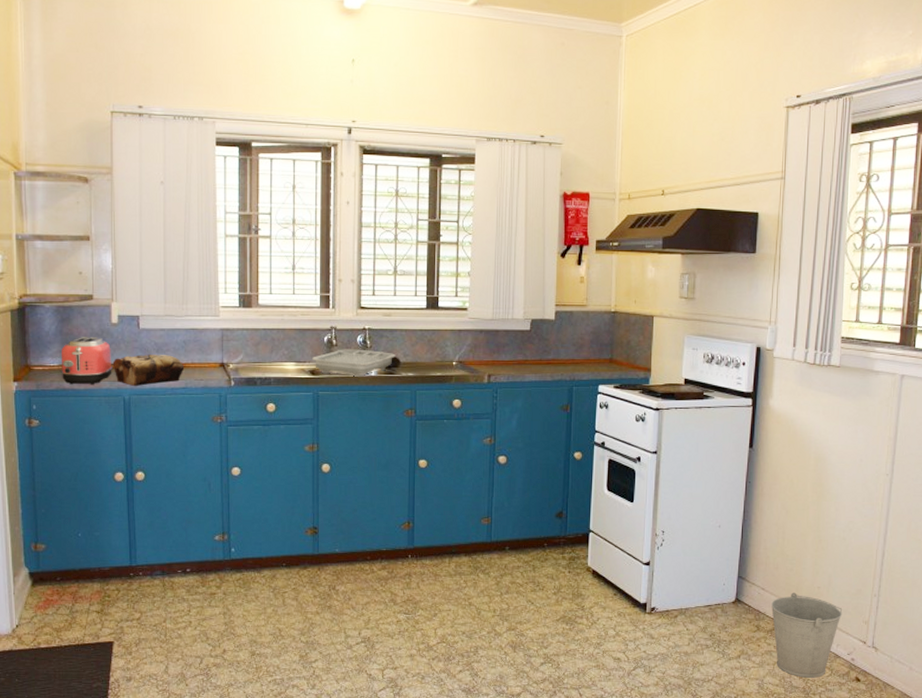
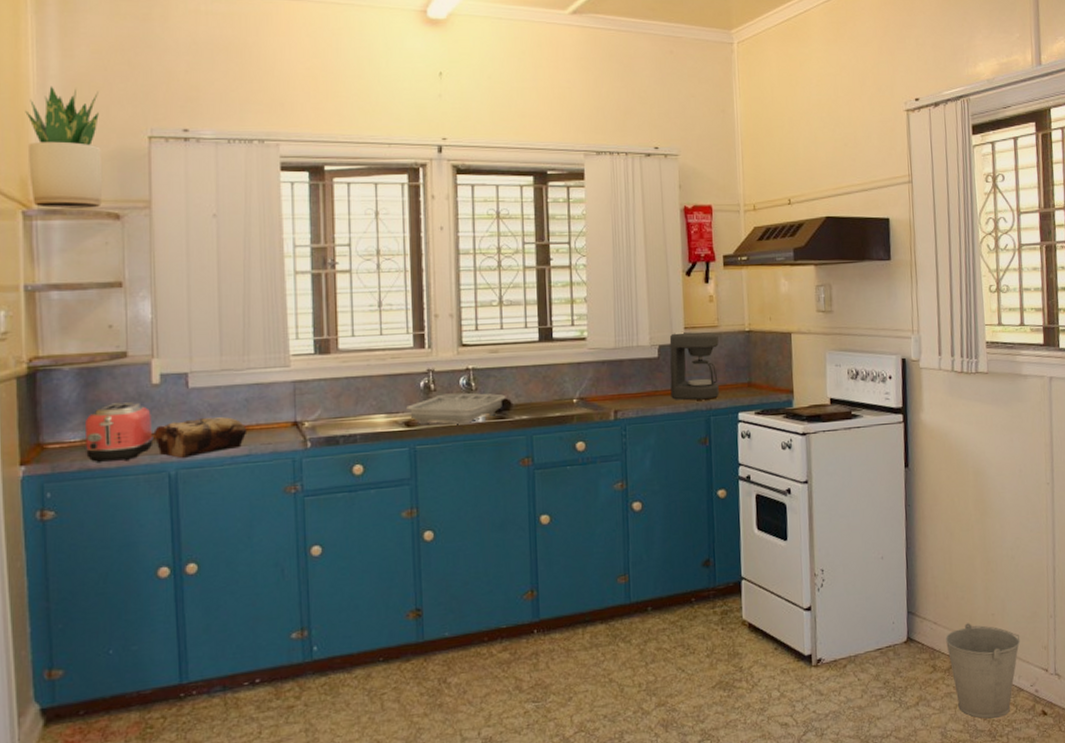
planter: none [16,64,75,172] -> present [25,86,103,209]
coffee maker: none [539,309,586,371] -> present [669,332,719,401]

